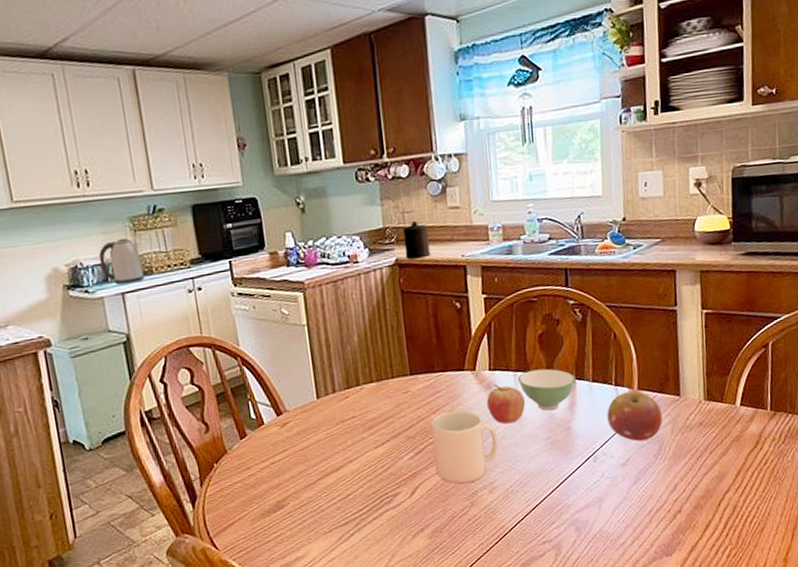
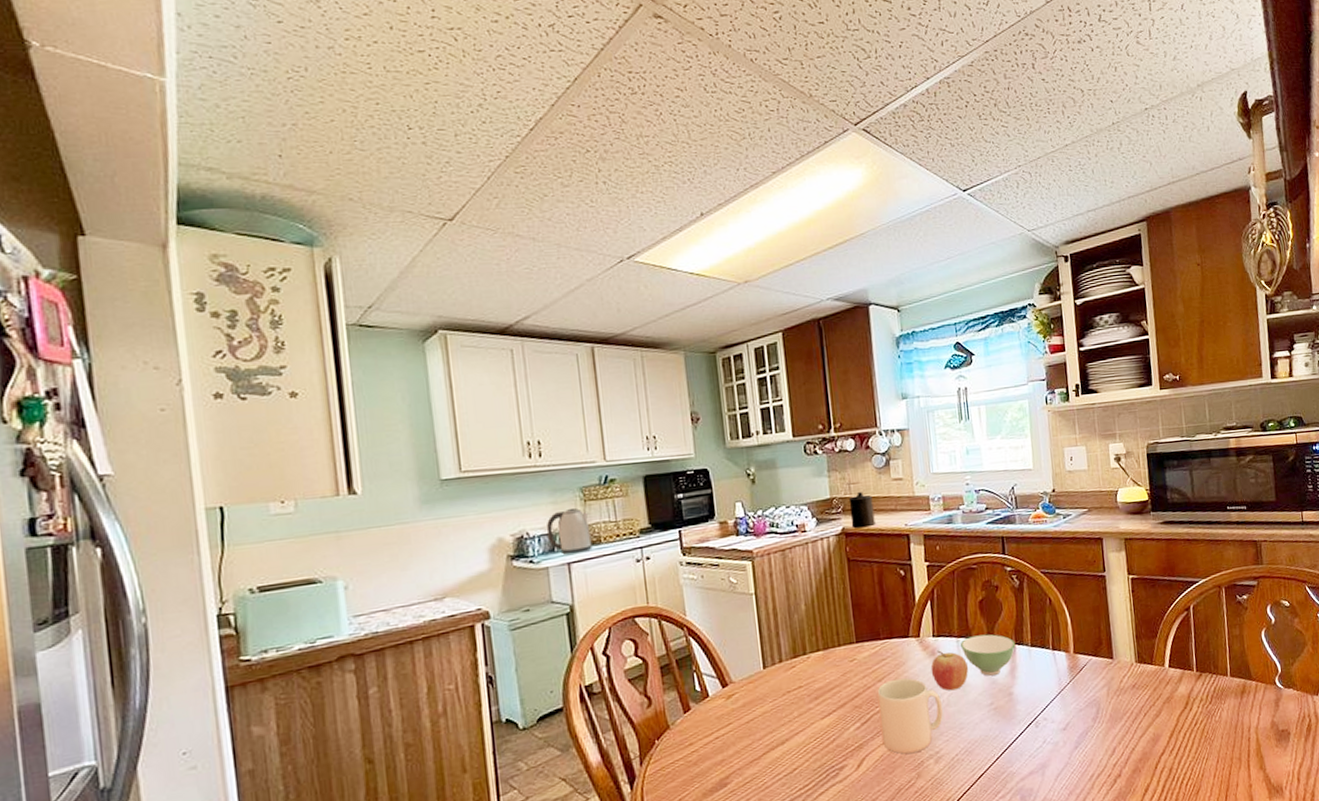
fruit: present [607,391,662,441] -> none [1046,654,1098,705]

